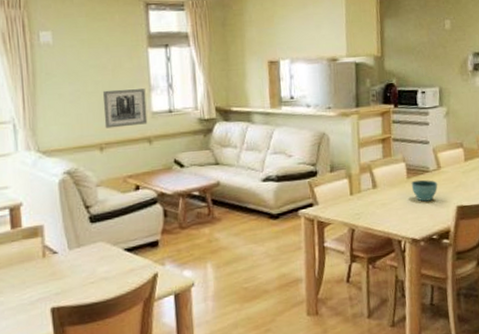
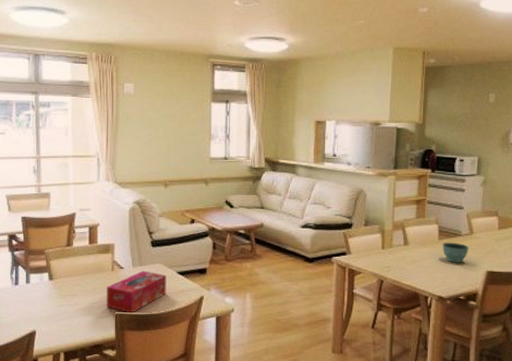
tissue box: none [38,252,113,306] -> present [107,270,167,314]
wall art: present [102,88,148,129] -> none [170,136,206,169]

